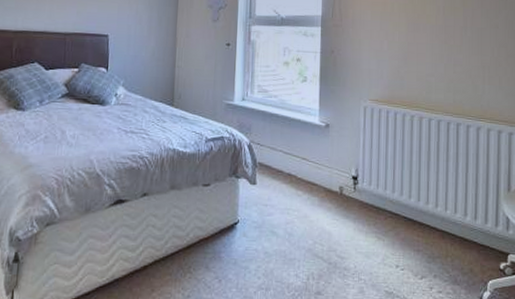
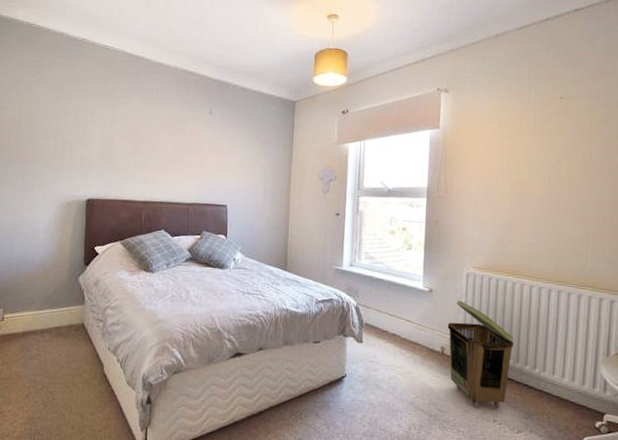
laundry basket: none [345,135,415,254] -> present [447,300,514,410]

